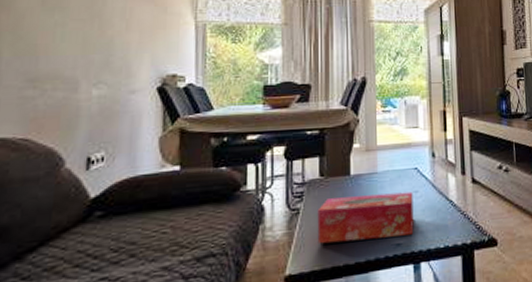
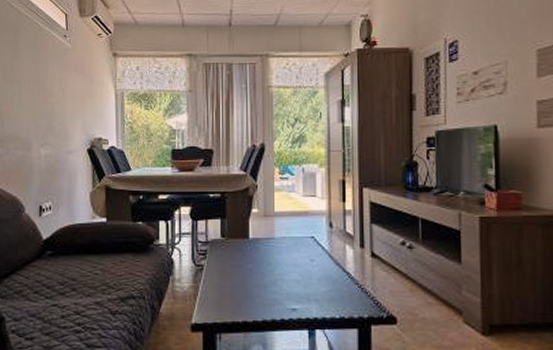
tissue box: present [317,191,414,244] -> none [219,259,310,301]

